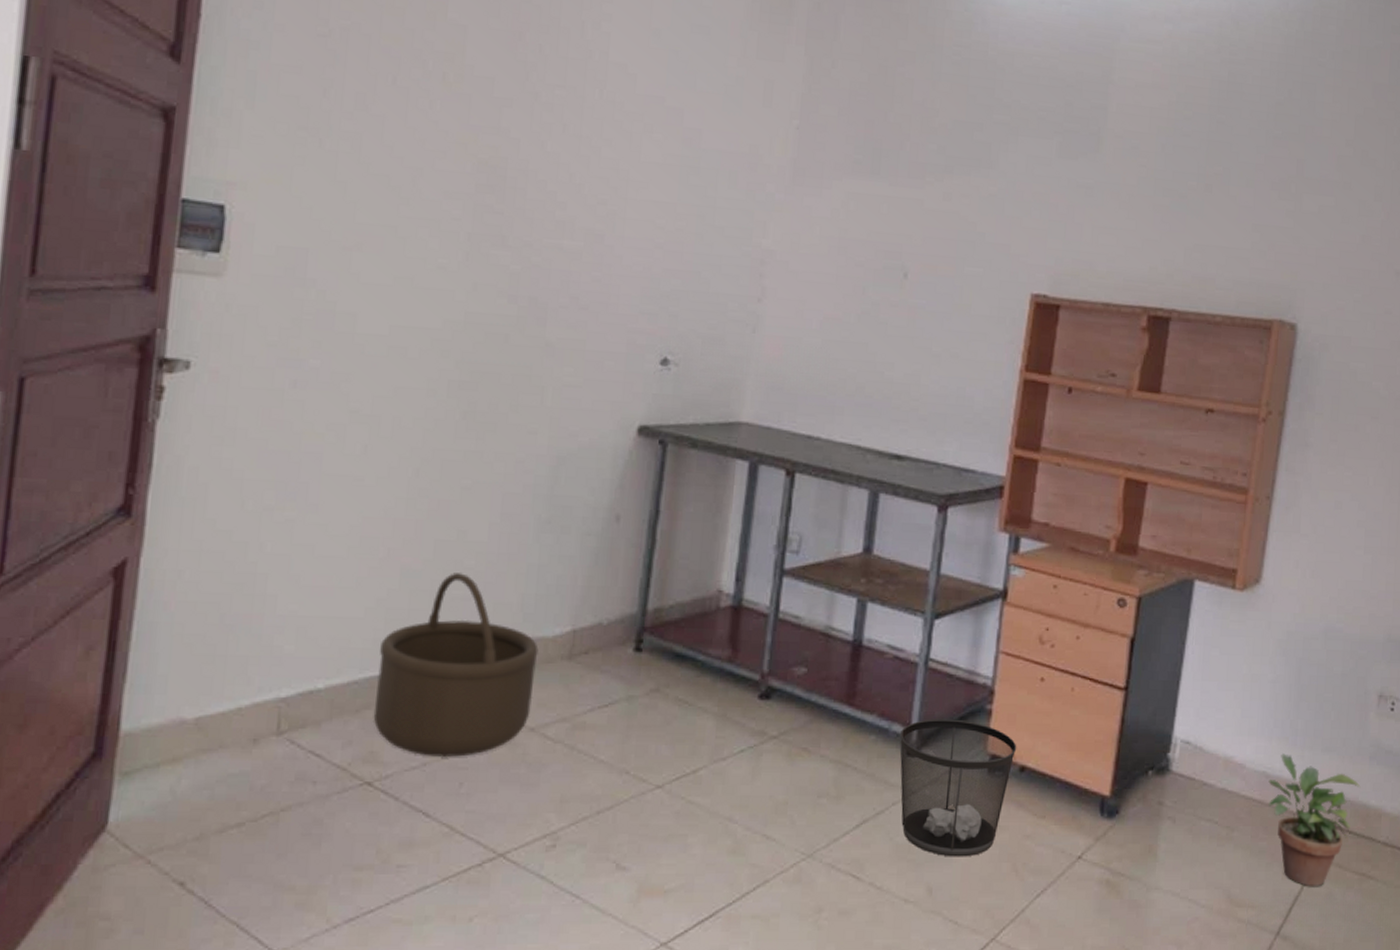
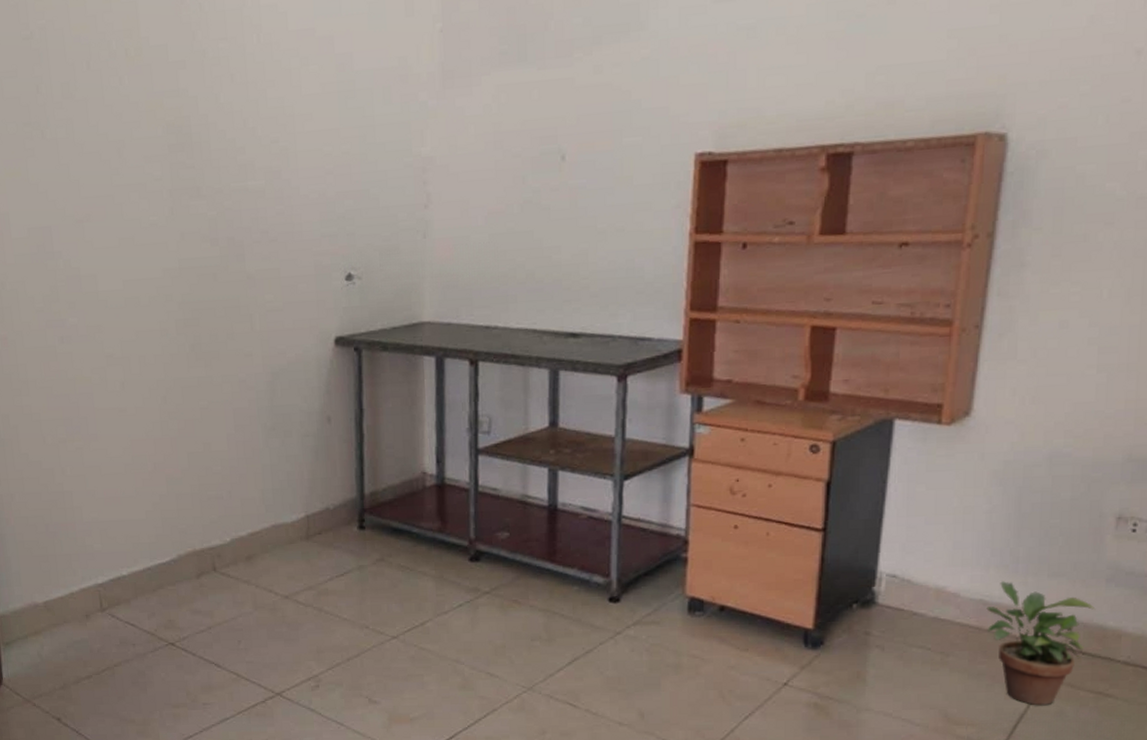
basket: present [373,571,539,757] -> none [161,476,283,622]
waste bin: present [900,719,1017,857] -> none [601,568,715,687]

